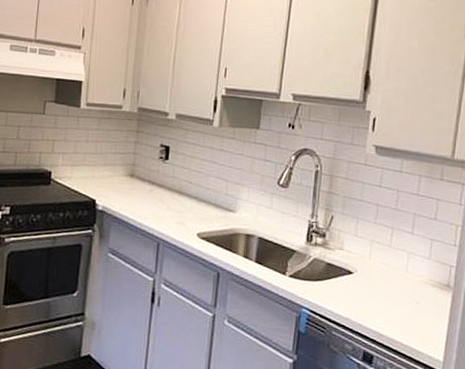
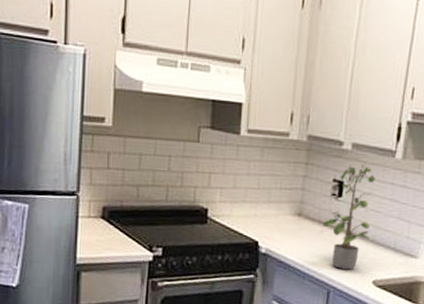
potted plant: none [152,132,197,224] -> present [322,164,375,270]

